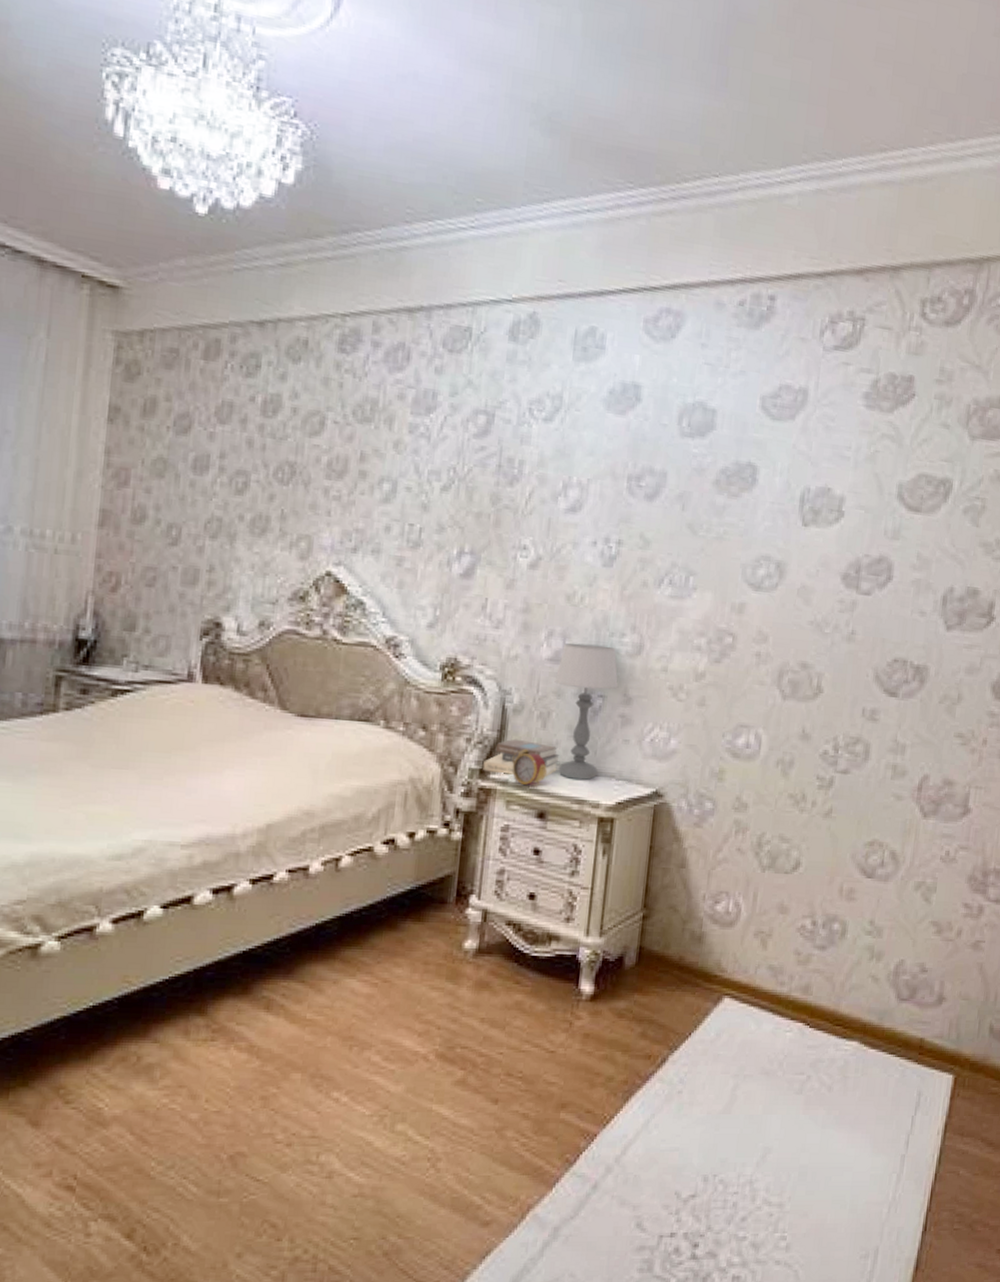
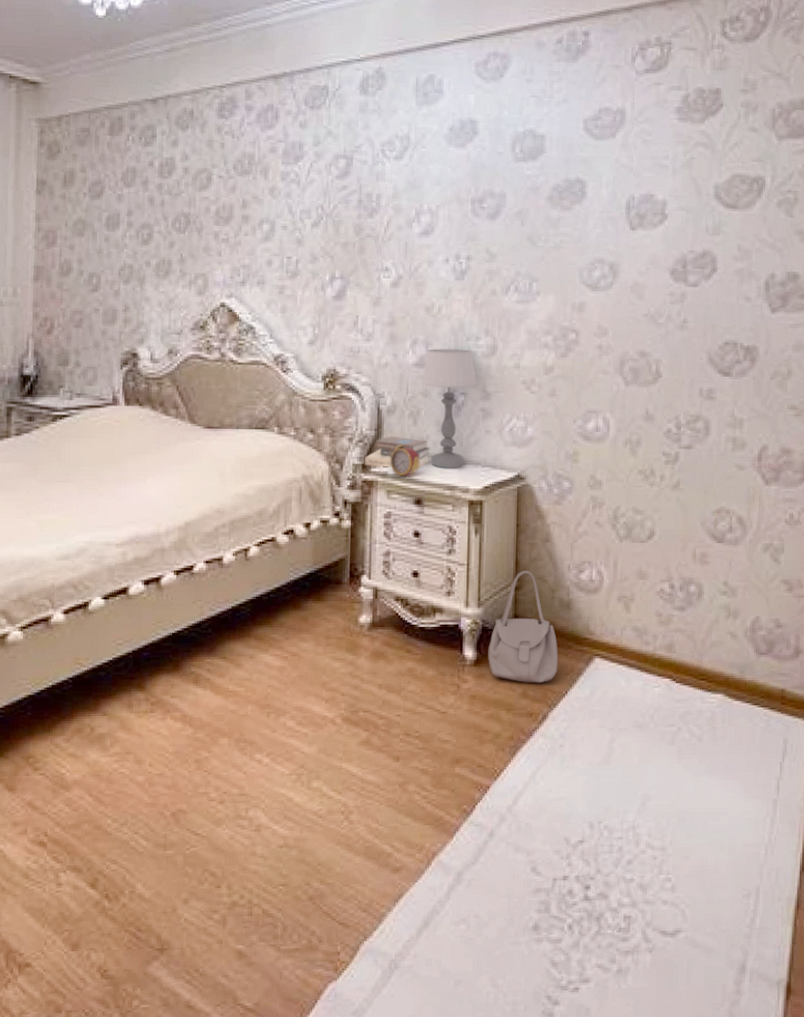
handbag: none [606,898,685,1023] -> present [488,570,558,684]

